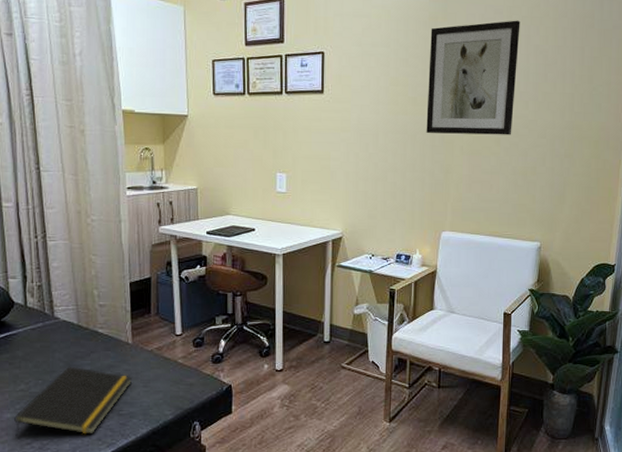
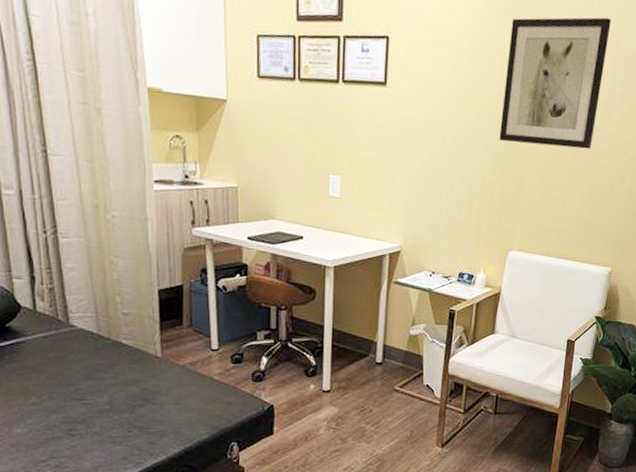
notepad: present [14,366,133,437] -> none [26,379,163,454]

